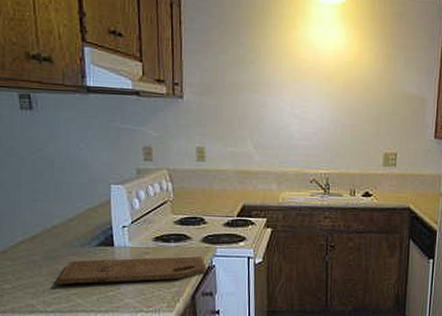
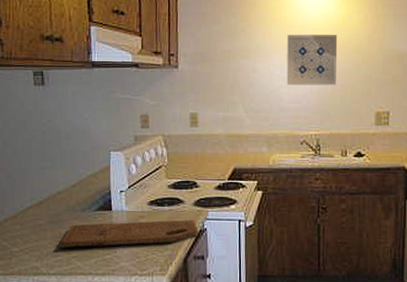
wall art: none [297,69,349,125] -> present [286,34,338,86]

